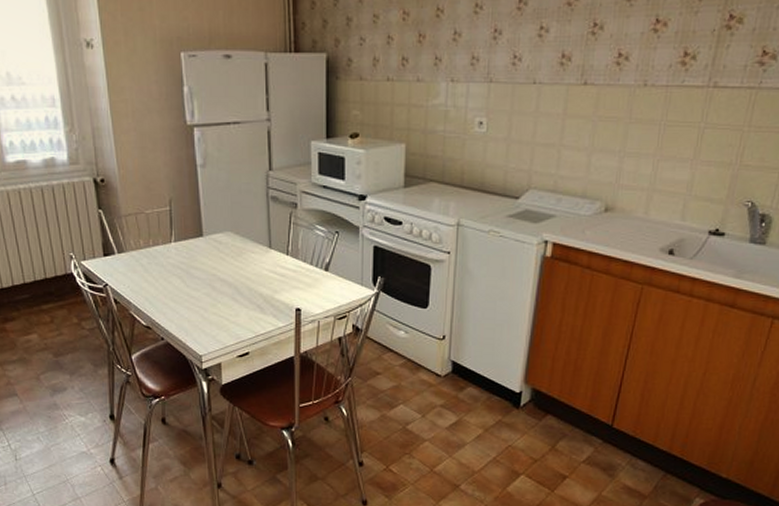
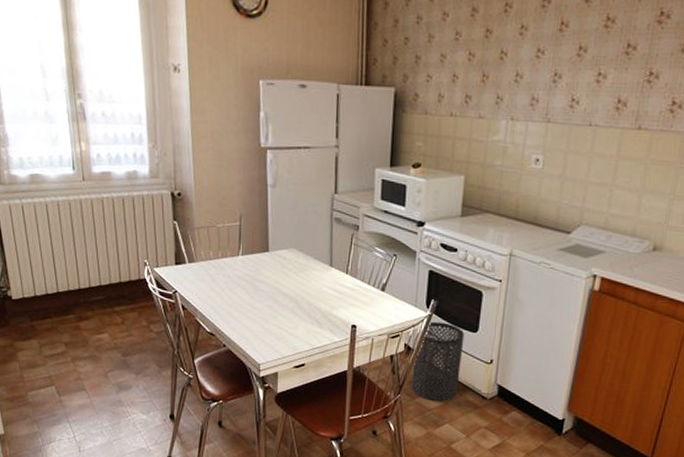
trash can: none [362,299,415,382] -> present [411,321,465,401]

